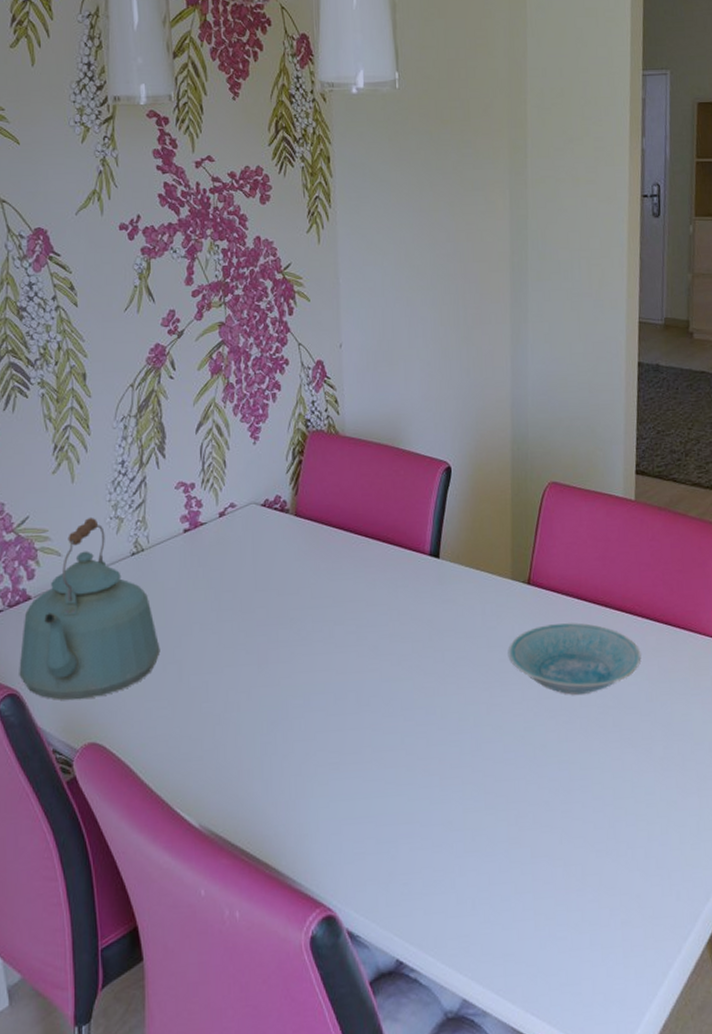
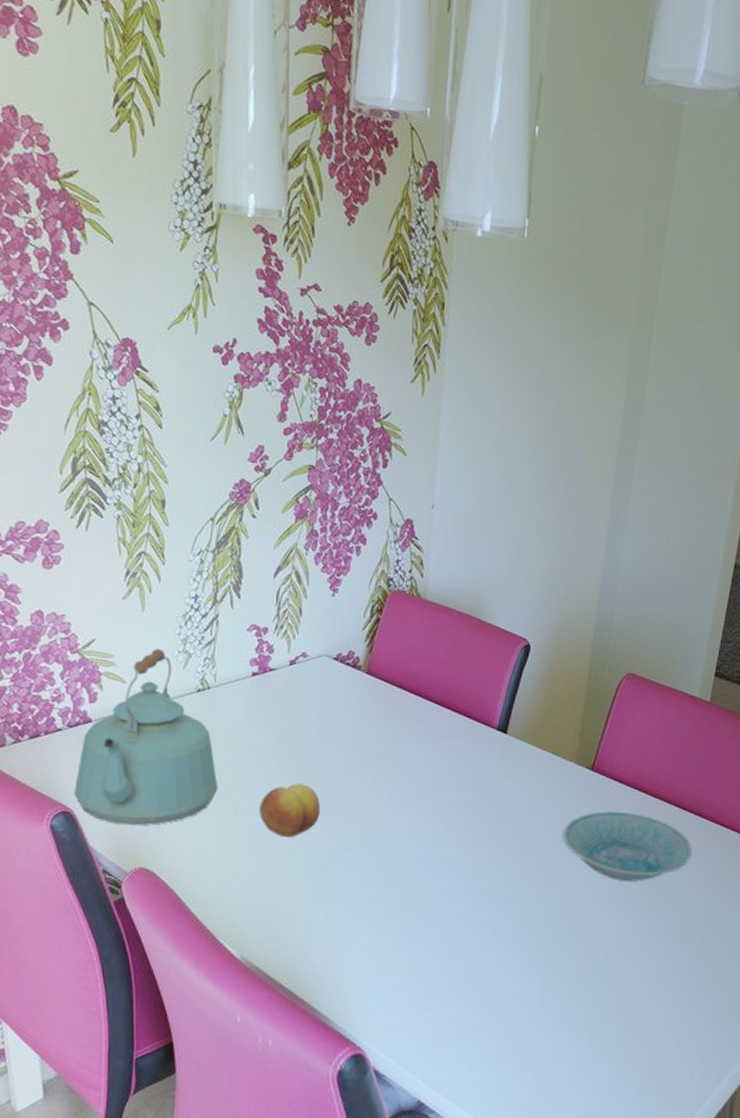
fruit: none [203,635,264,693] -> present [259,783,321,838]

